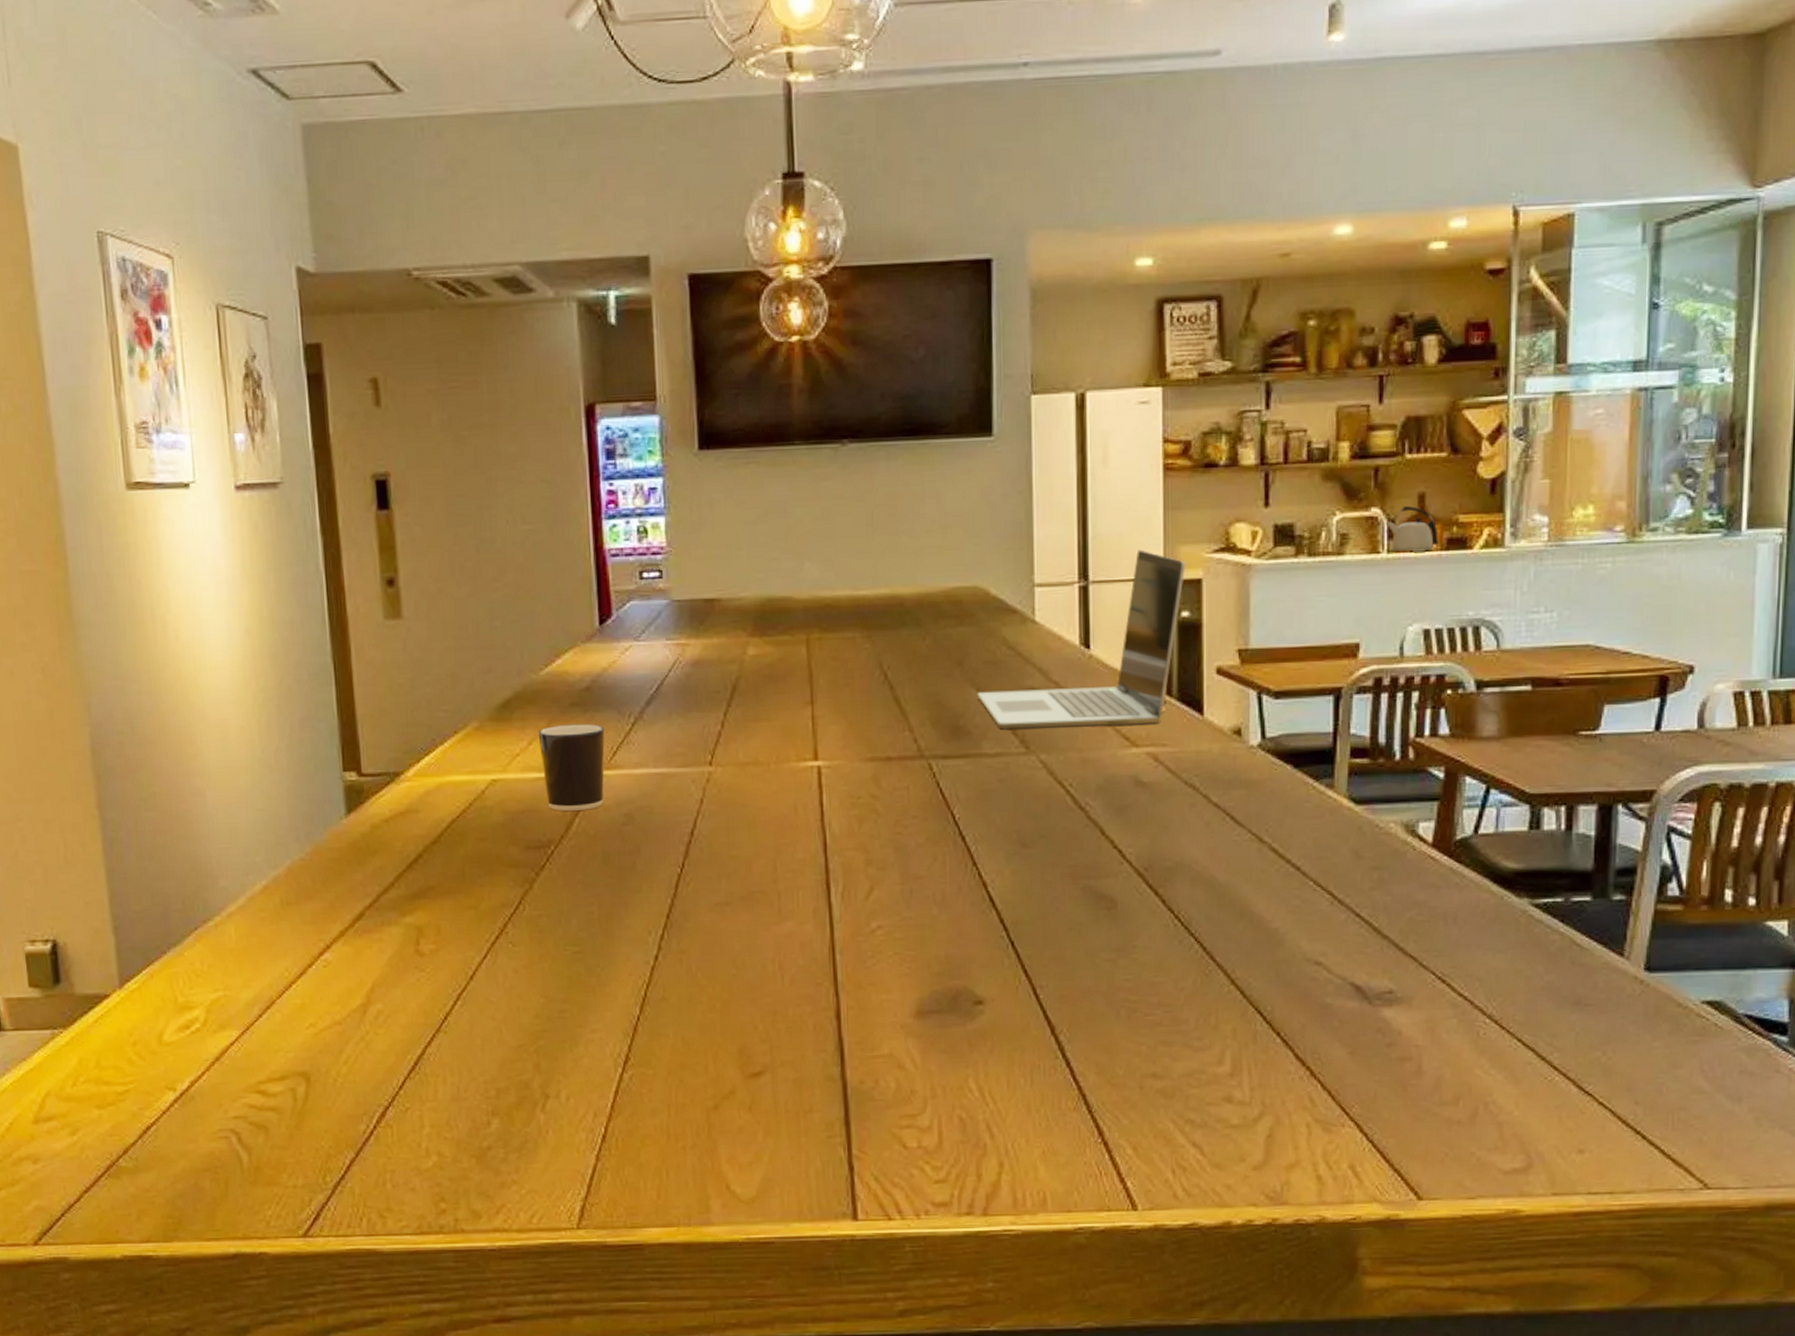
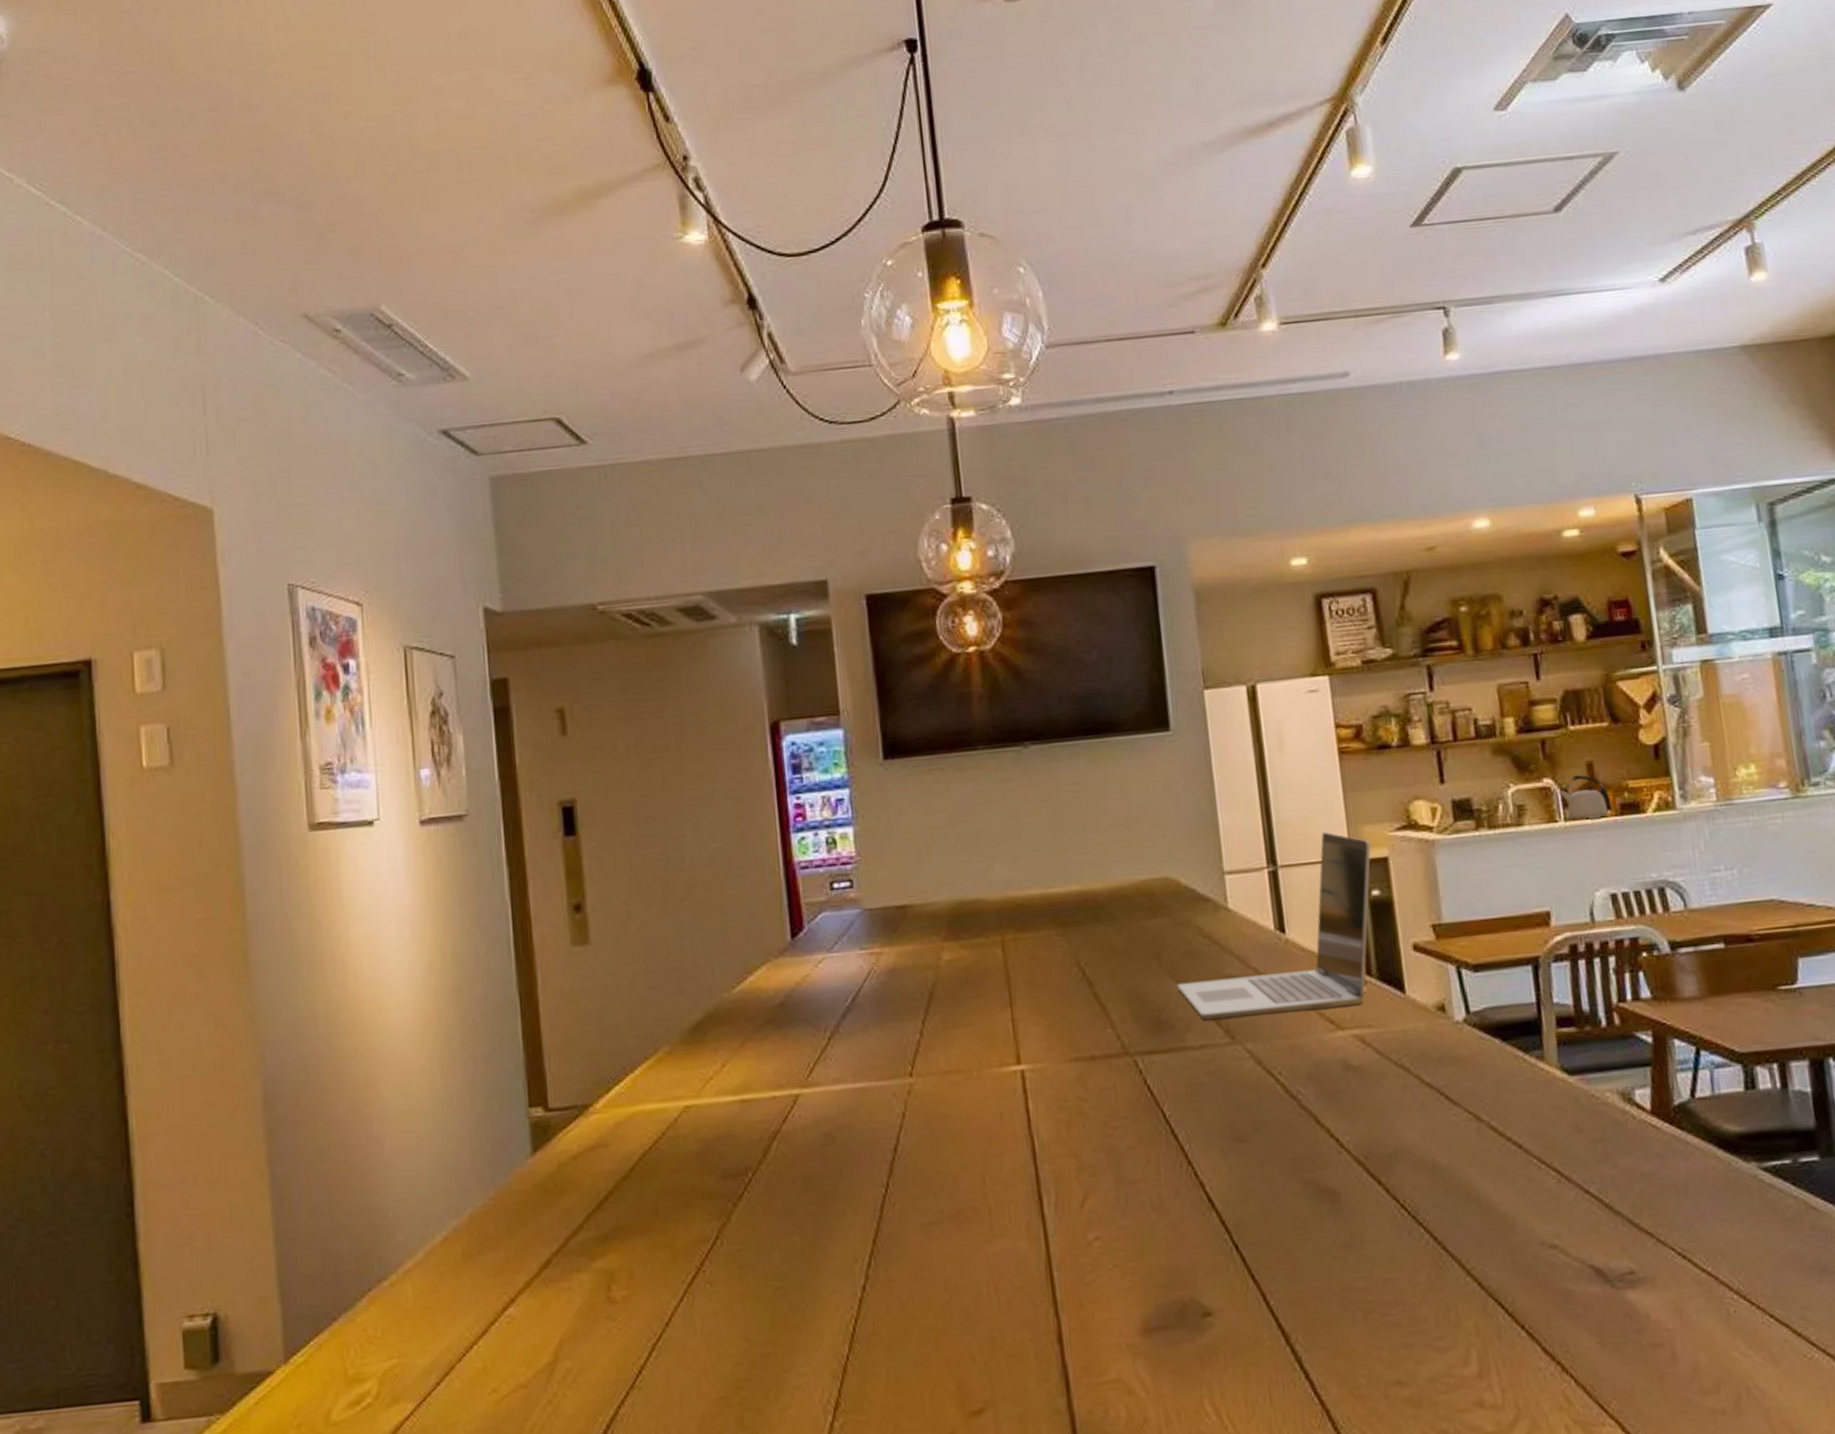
mug: present [538,723,605,812] -> none [732,1041,802,1136]

